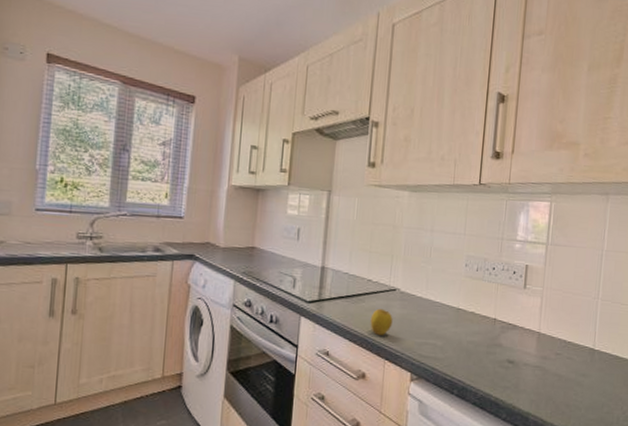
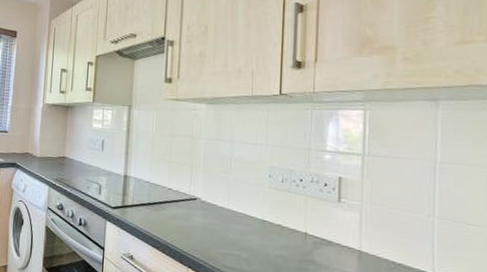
apple: present [370,308,393,335] -> none [172,216,195,243]

